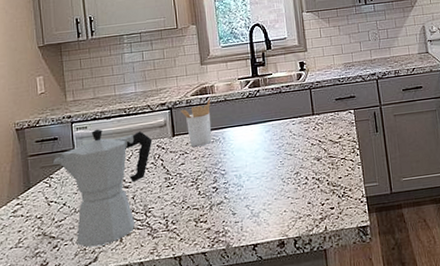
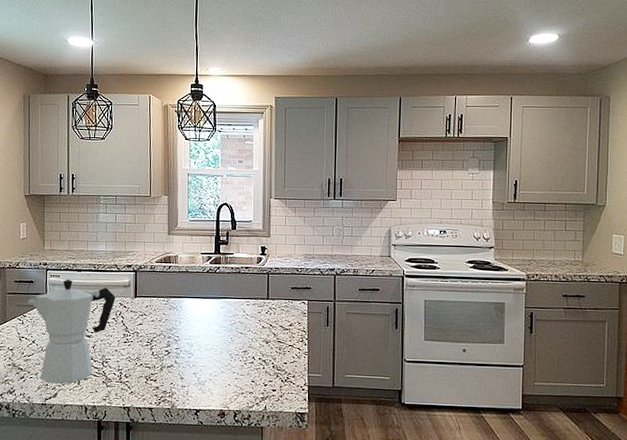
utensil holder: present [181,99,212,147] -> none [144,268,173,311]

